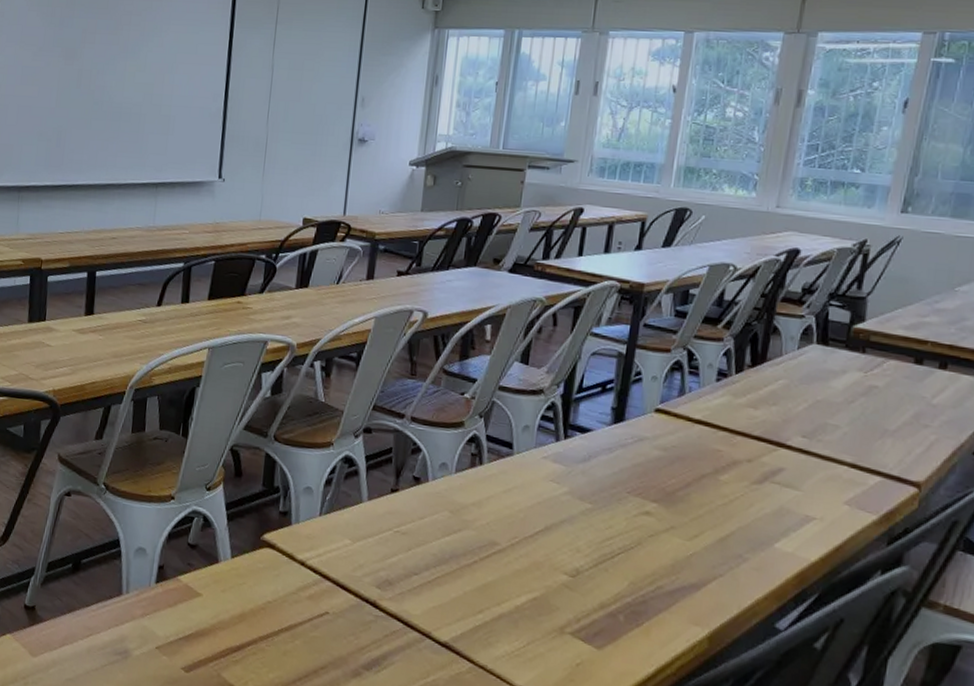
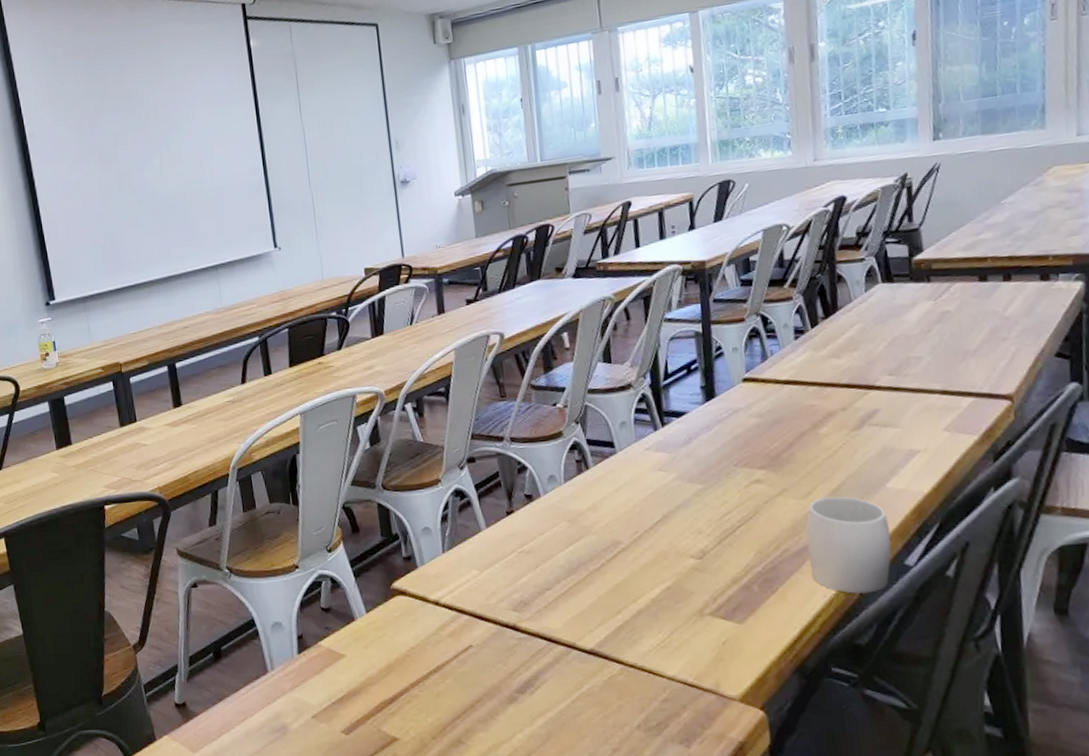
mug: none [679,543,769,648] -> present [805,496,892,594]

